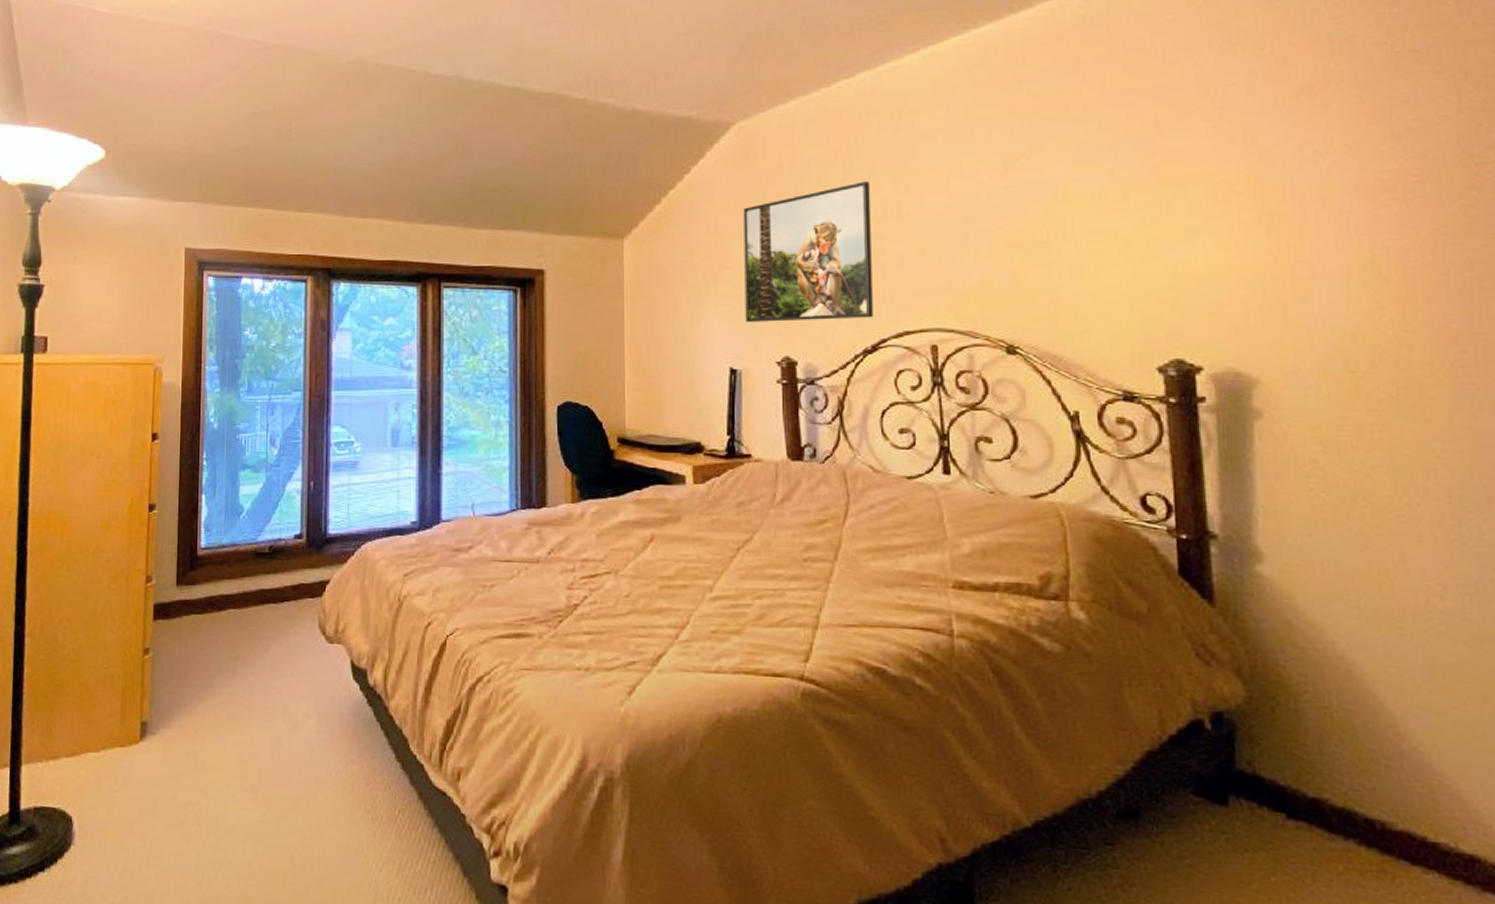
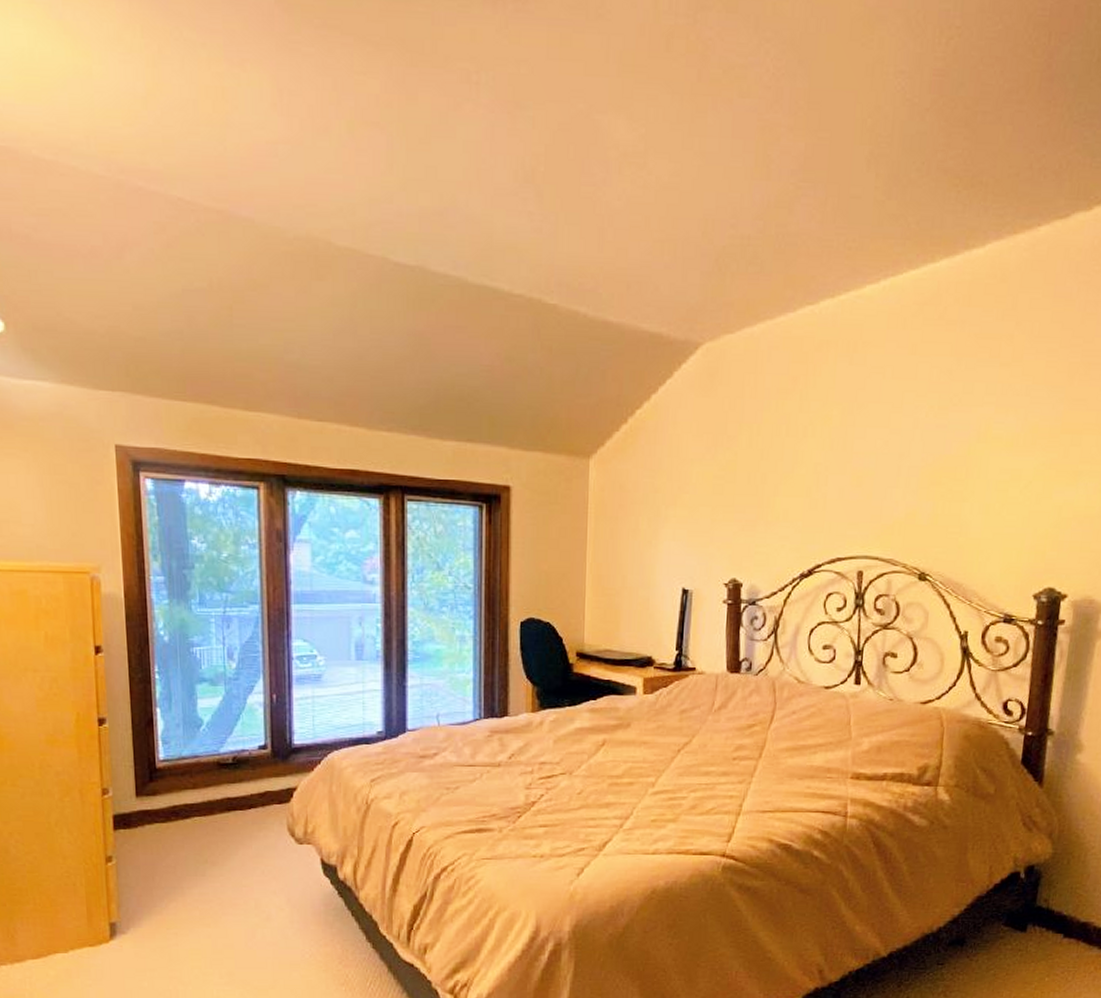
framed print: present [743,181,873,322] -> none [699,412,822,546]

